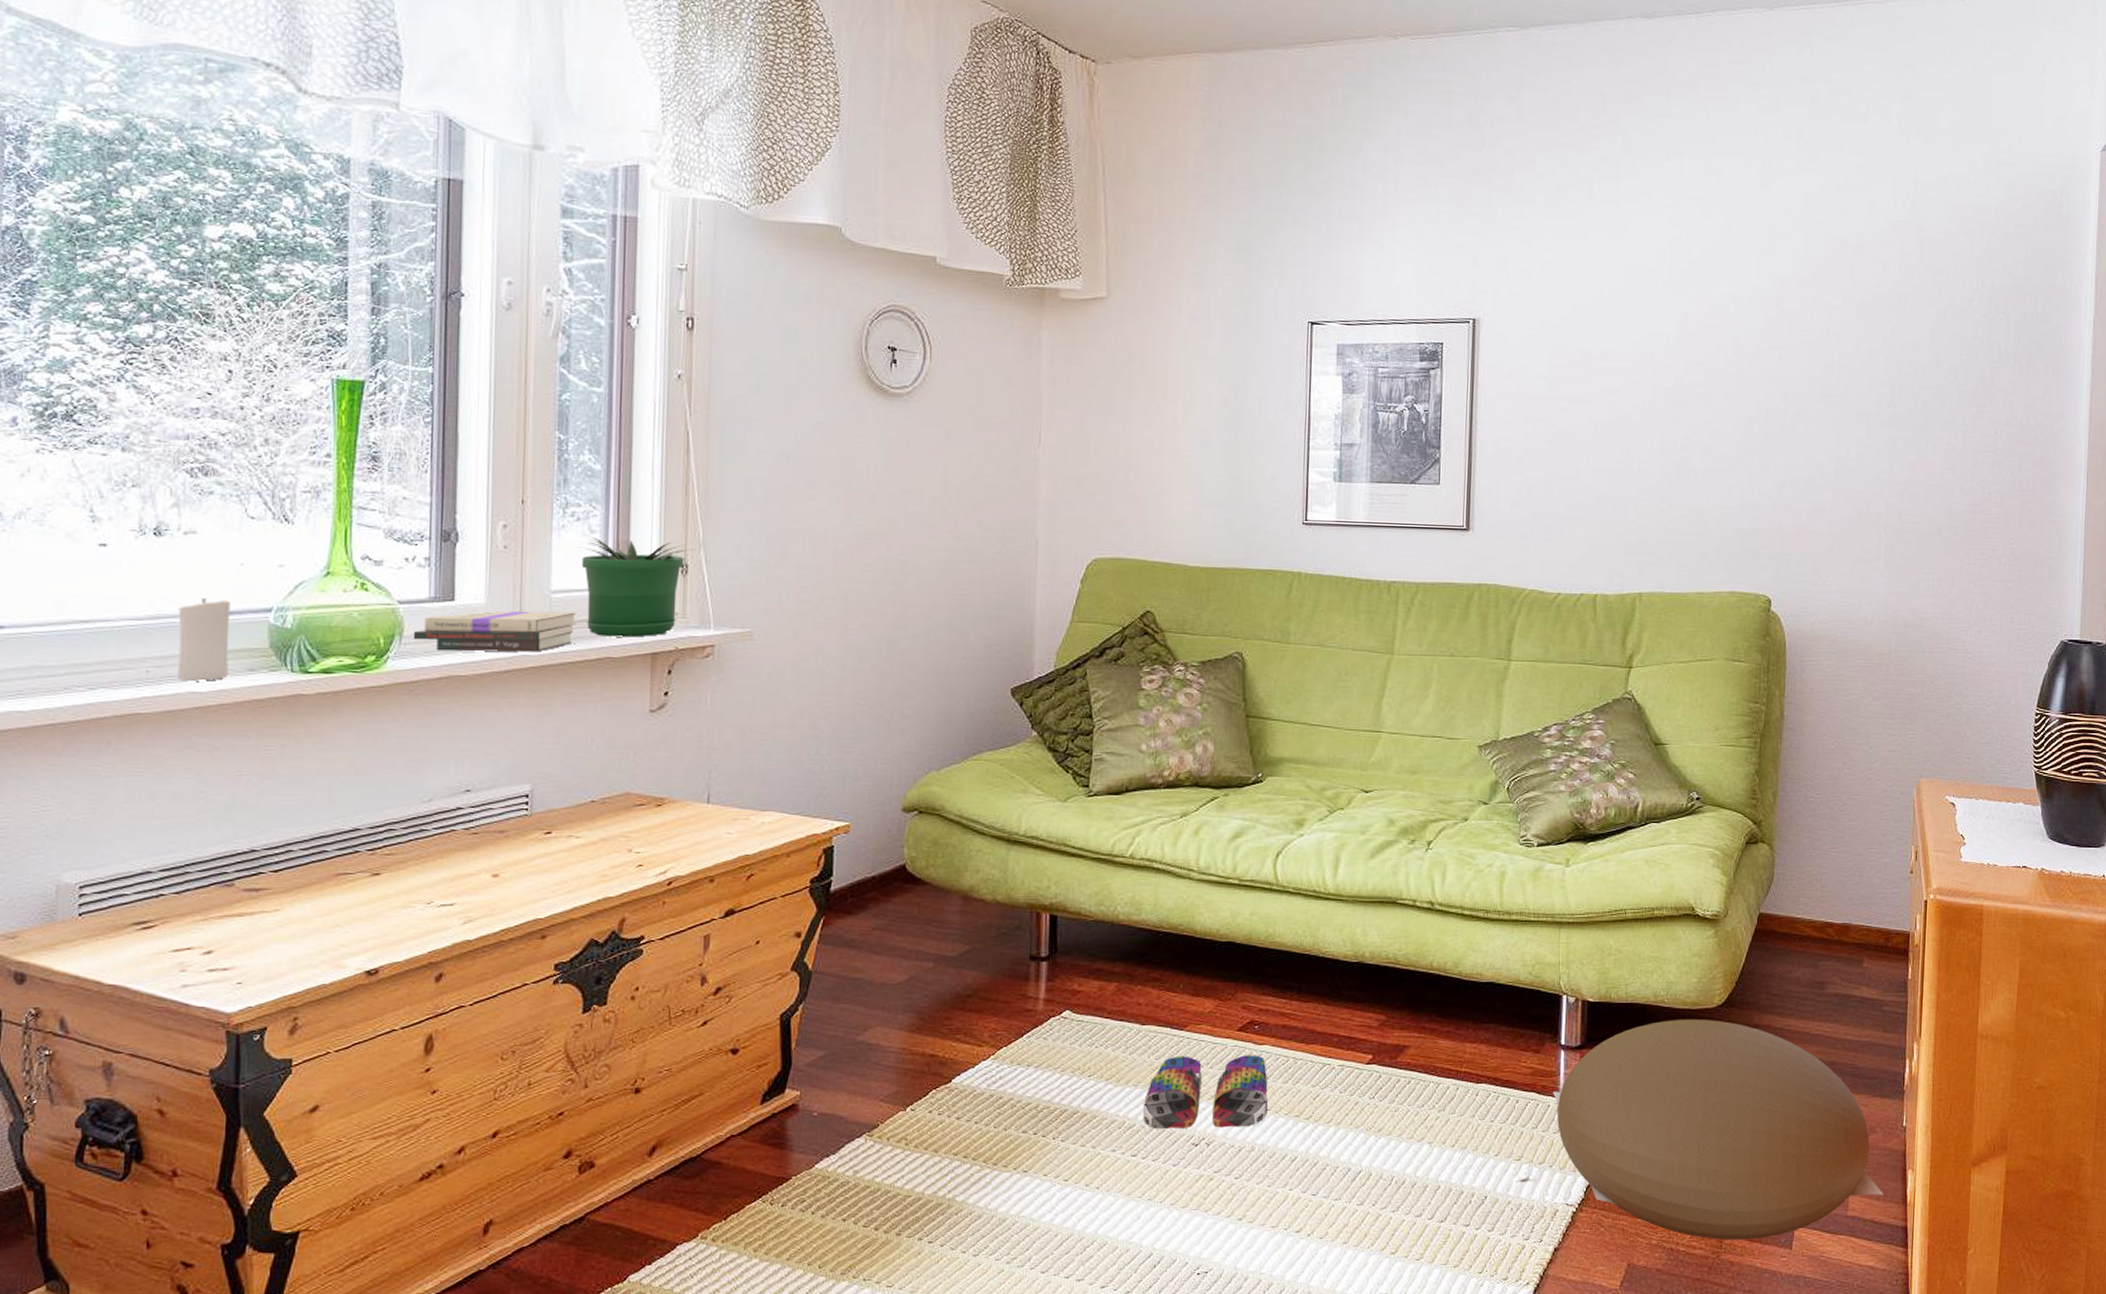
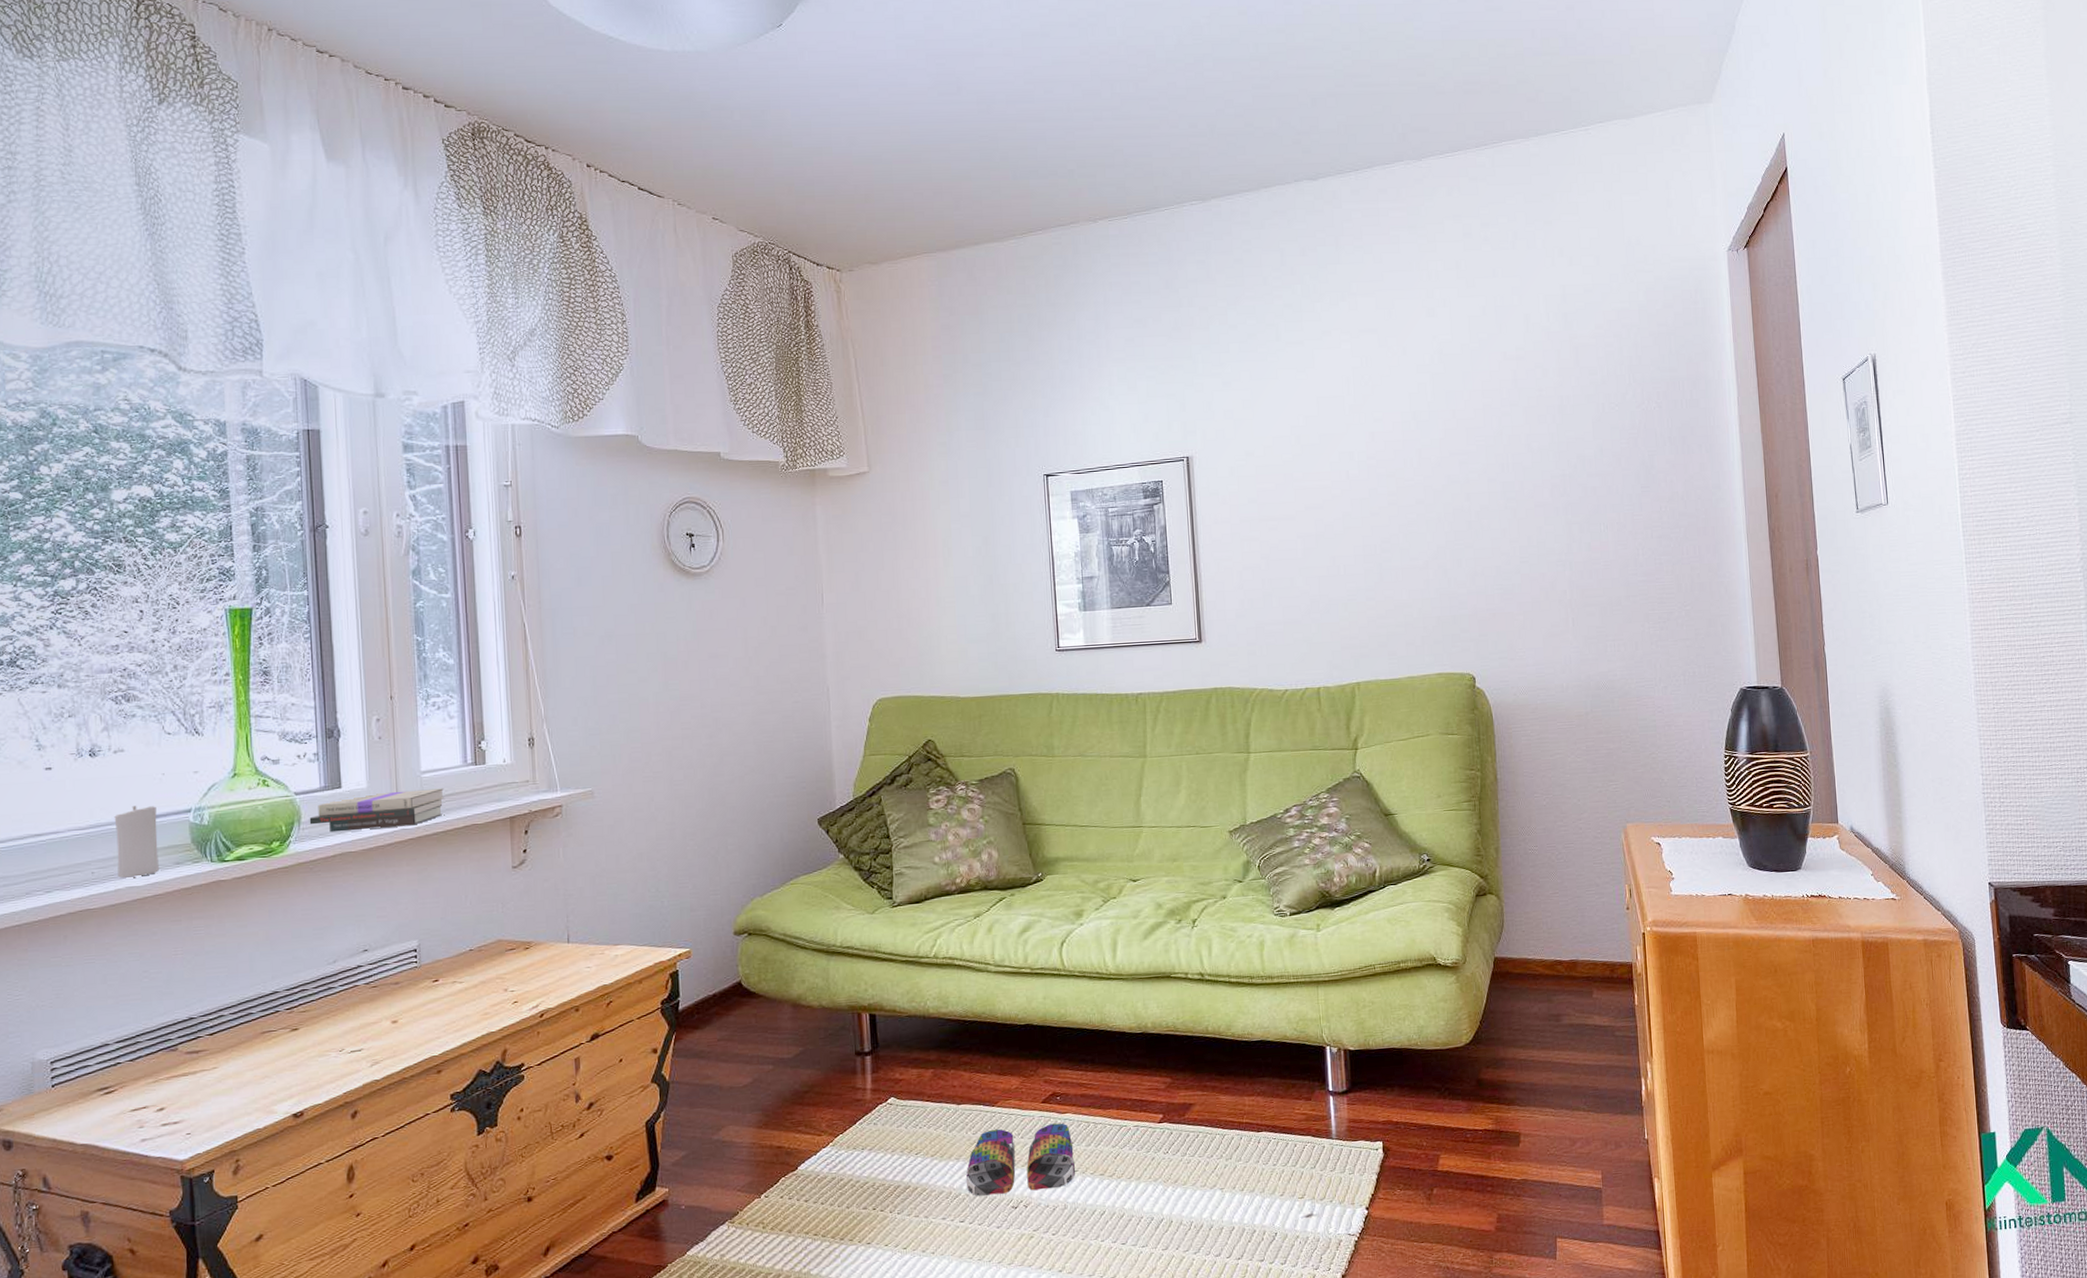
planter: present [577,535,694,637] -> none [440,720,538,807]
pouf: present [1553,1018,1883,1241] -> none [1326,1057,1634,1256]

